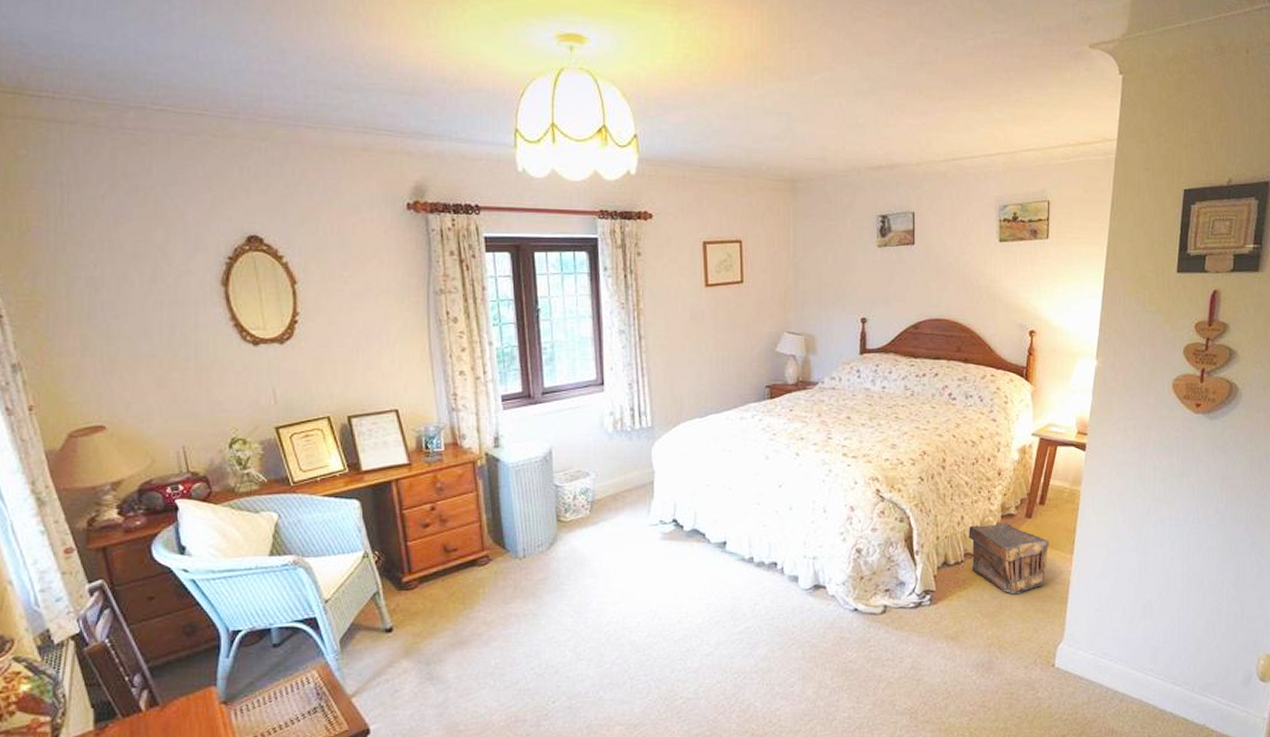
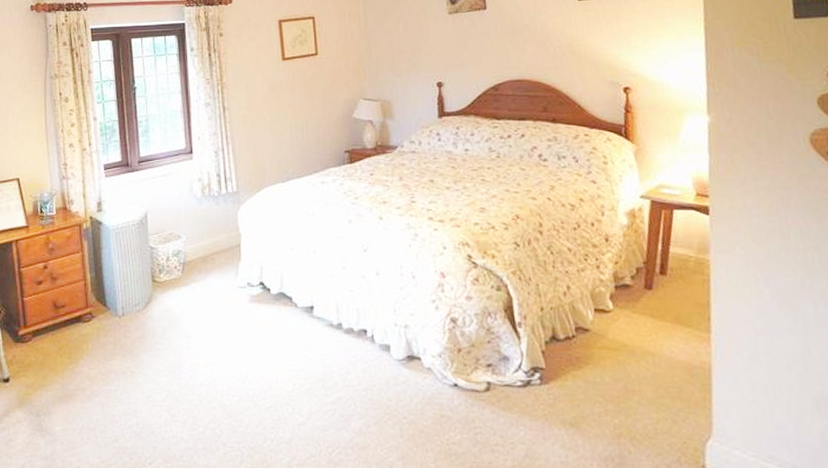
pouch: present [969,522,1050,595] -> none [577,294,679,378]

